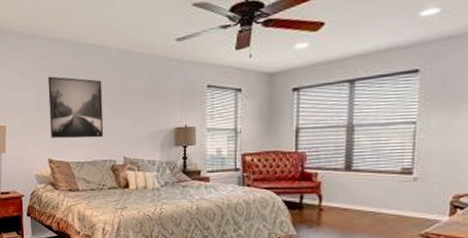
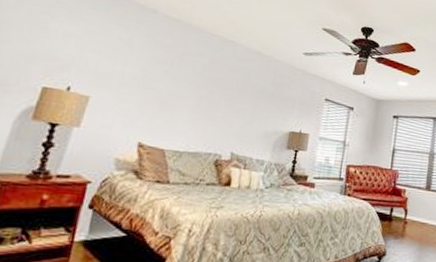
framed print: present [47,76,104,139] -> none [148,55,223,129]

